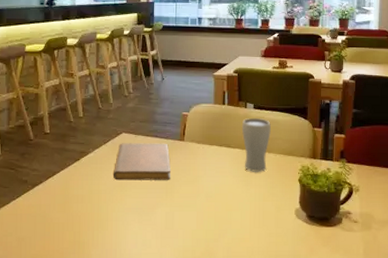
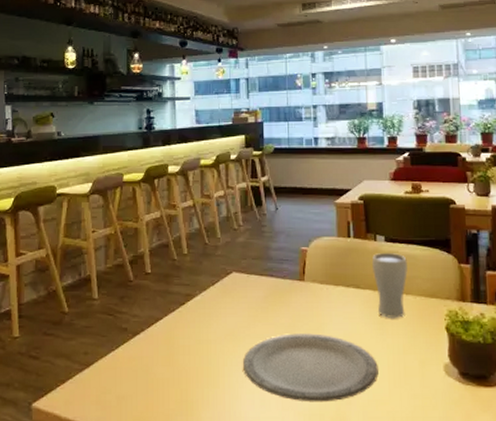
notebook: present [113,143,171,181] -> none [224,283,290,328]
plate: none [129,185,242,241] -> present [243,333,378,402]

